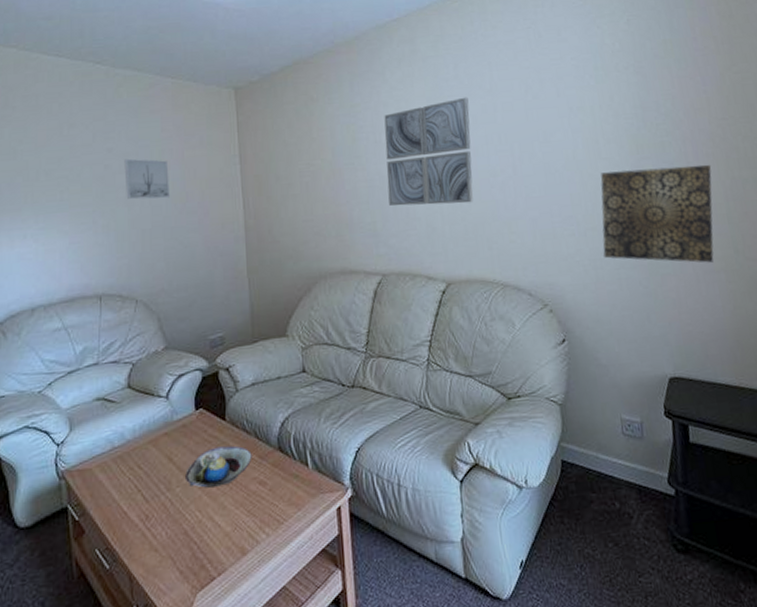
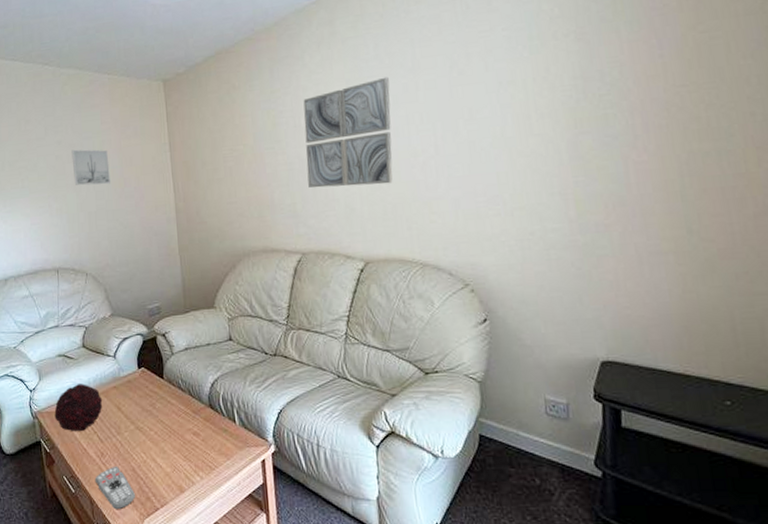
decorative orb: none [87,432,150,492] -> present [54,384,103,431]
remote control: none [136,529,186,586] -> present [95,466,135,510]
decorative bowl: present [185,445,252,488] -> none [132,400,187,434]
wall art: present [600,164,714,263] -> none [531,137,664,244]

